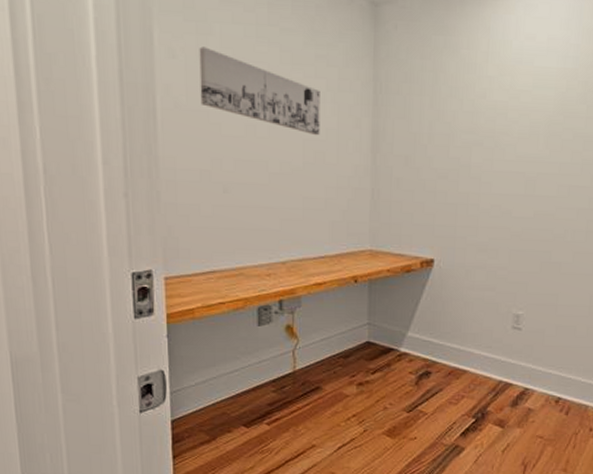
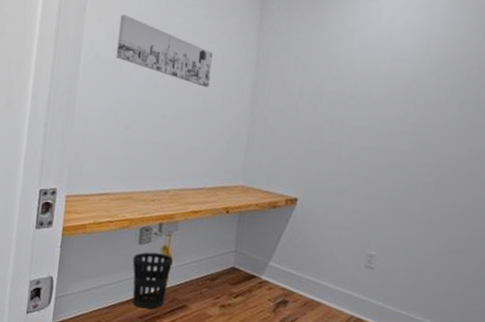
wastebasket: none [253,333,299,395] -> present [132,252,173,309]

